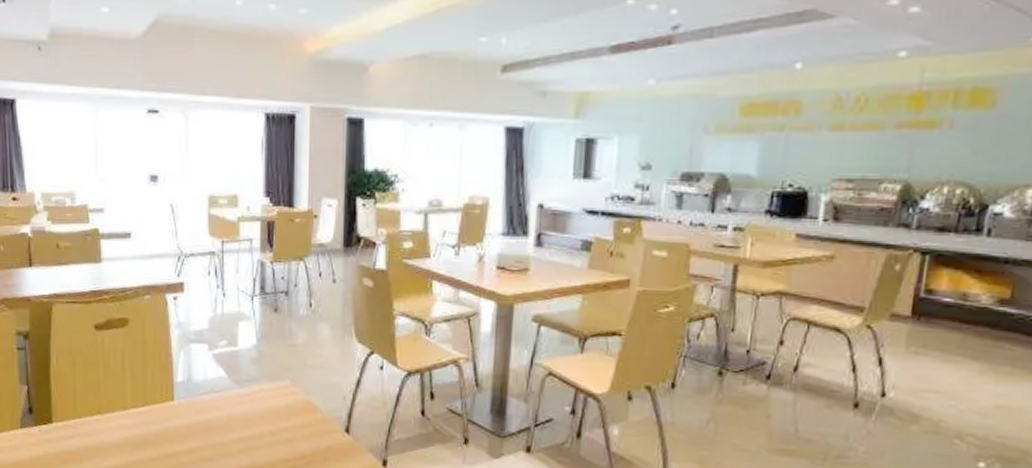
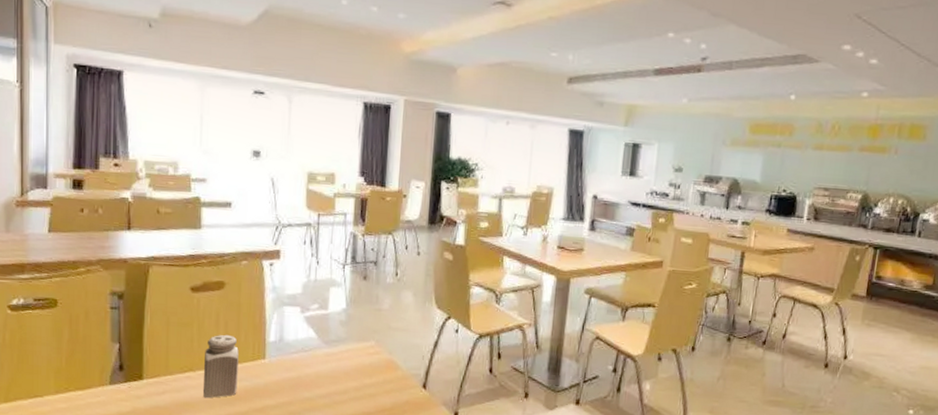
salt shaker: none [111,374,147,443] -> present [203,334,239,398]

